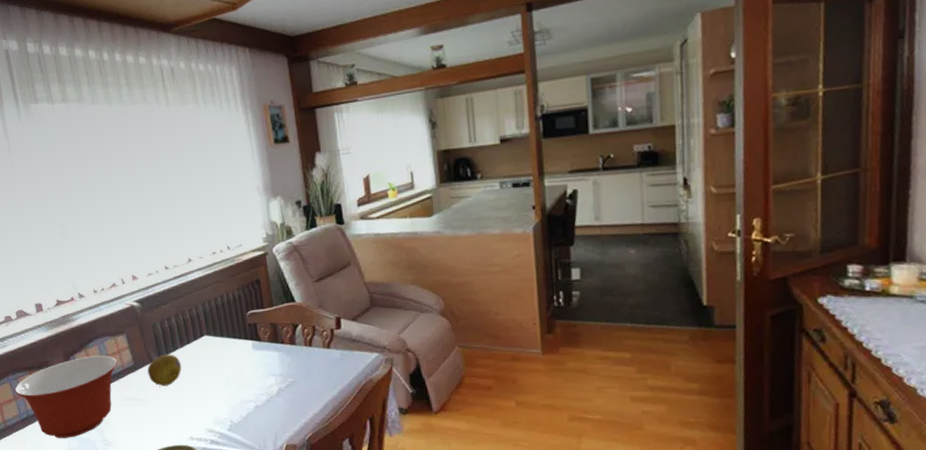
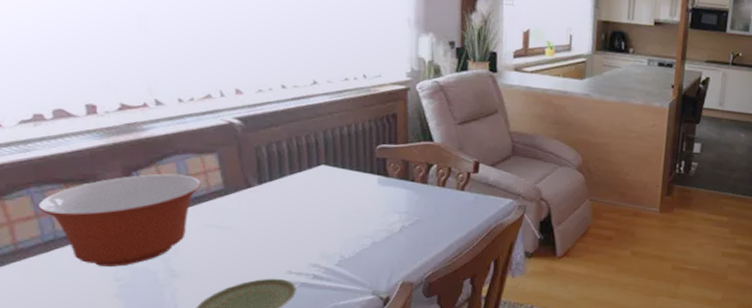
fruit: present [147,354,182,386] -> none [242,180,288,215]

